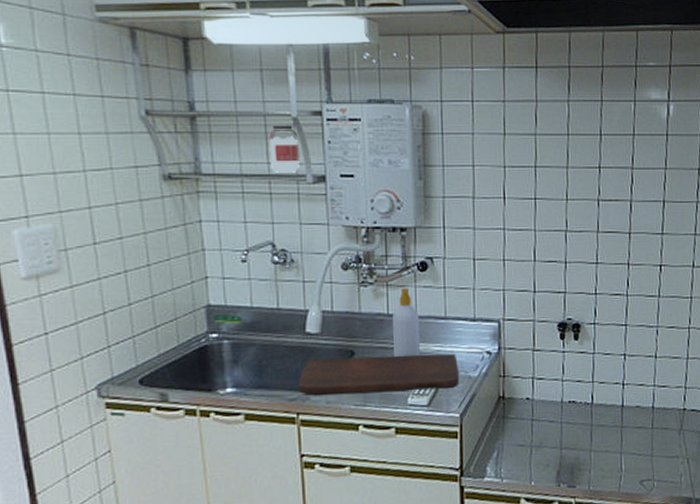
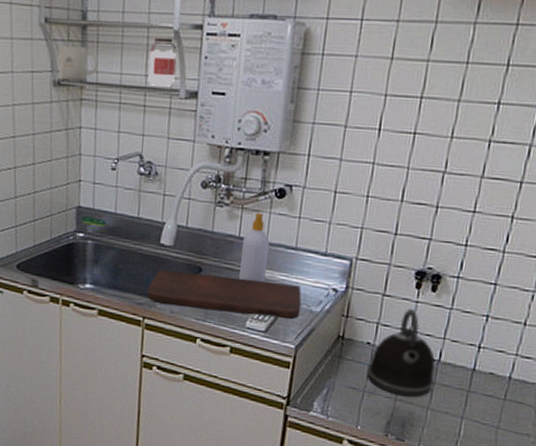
mug: none [167,138,213,174] -> present [58,46,98,82]
kettle: none [531,358,592,444] -> present [367,308,436,397]

